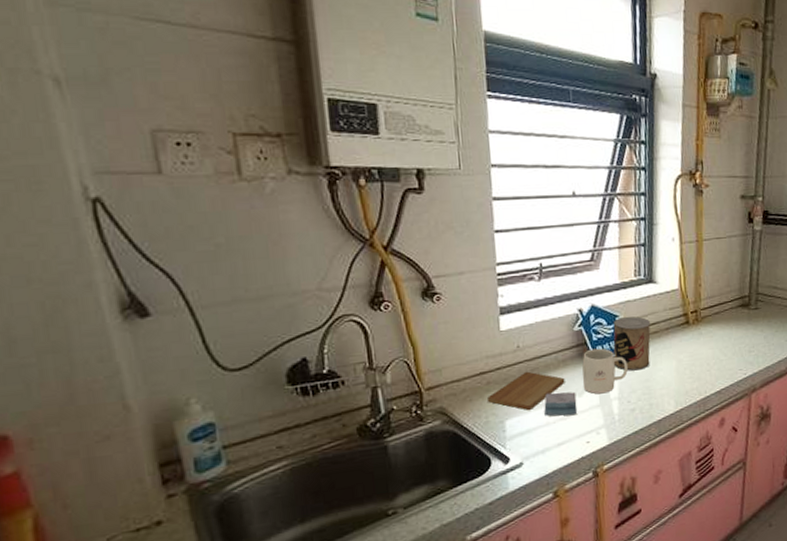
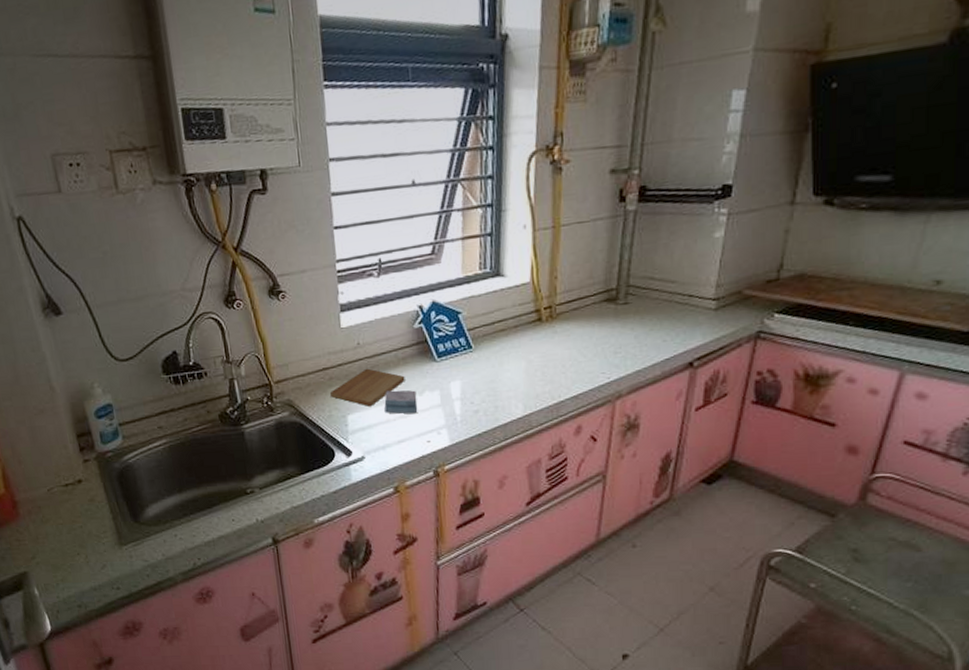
mug: present [582,348,629,394] -> none [422,346,472,394]
tin can: present [613,316,651,371] -> none [455,313,498,371]

